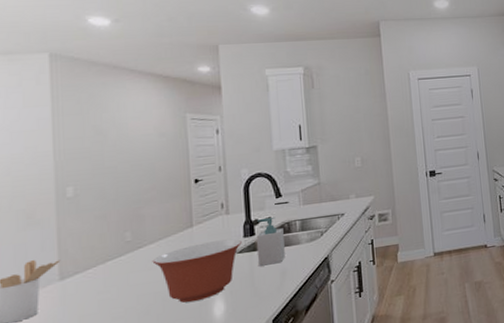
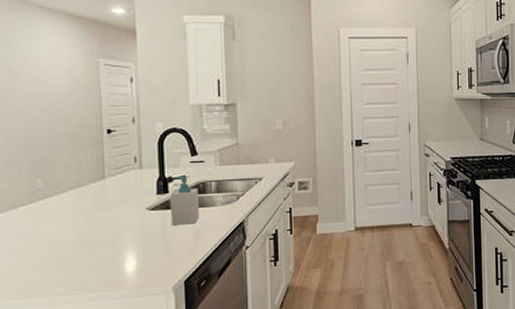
mixing bowl: present [152,238,242,303] -> none [64,195,155,256]

